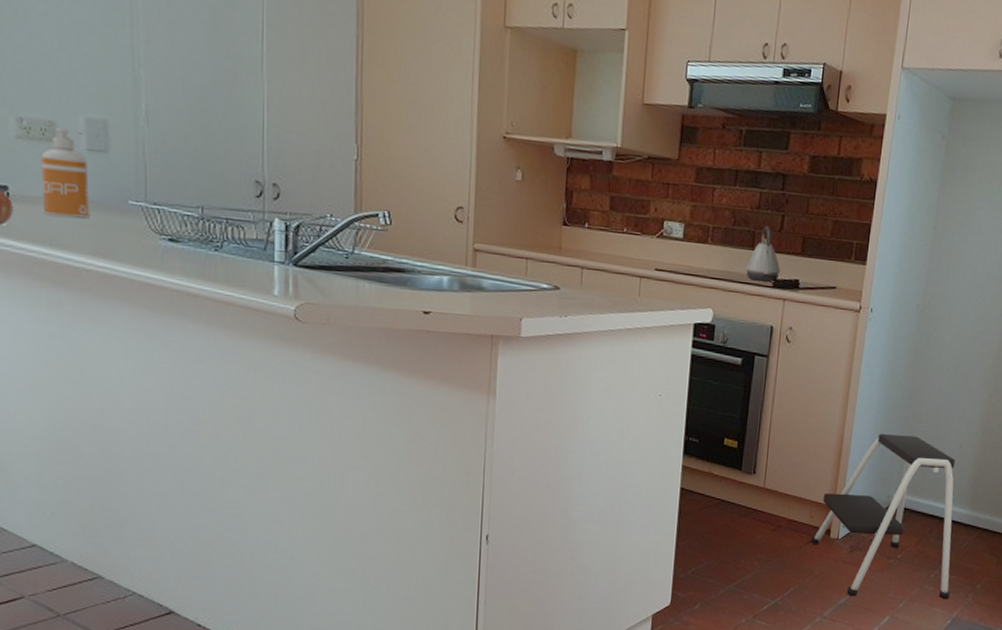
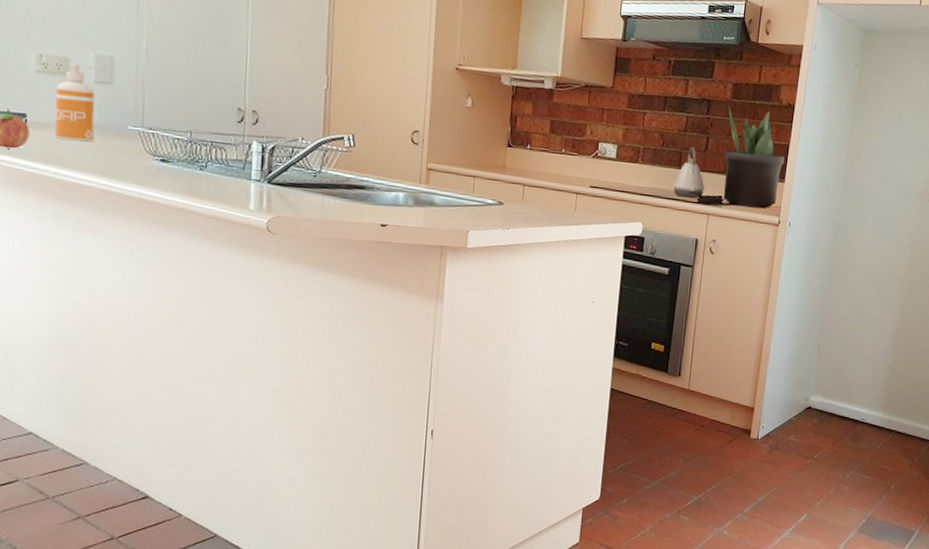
planter: none [800,180,866,293] -> present [723,105,784,208]
step stool: present [811,433,956,599] -> none [732,339,870,499]

